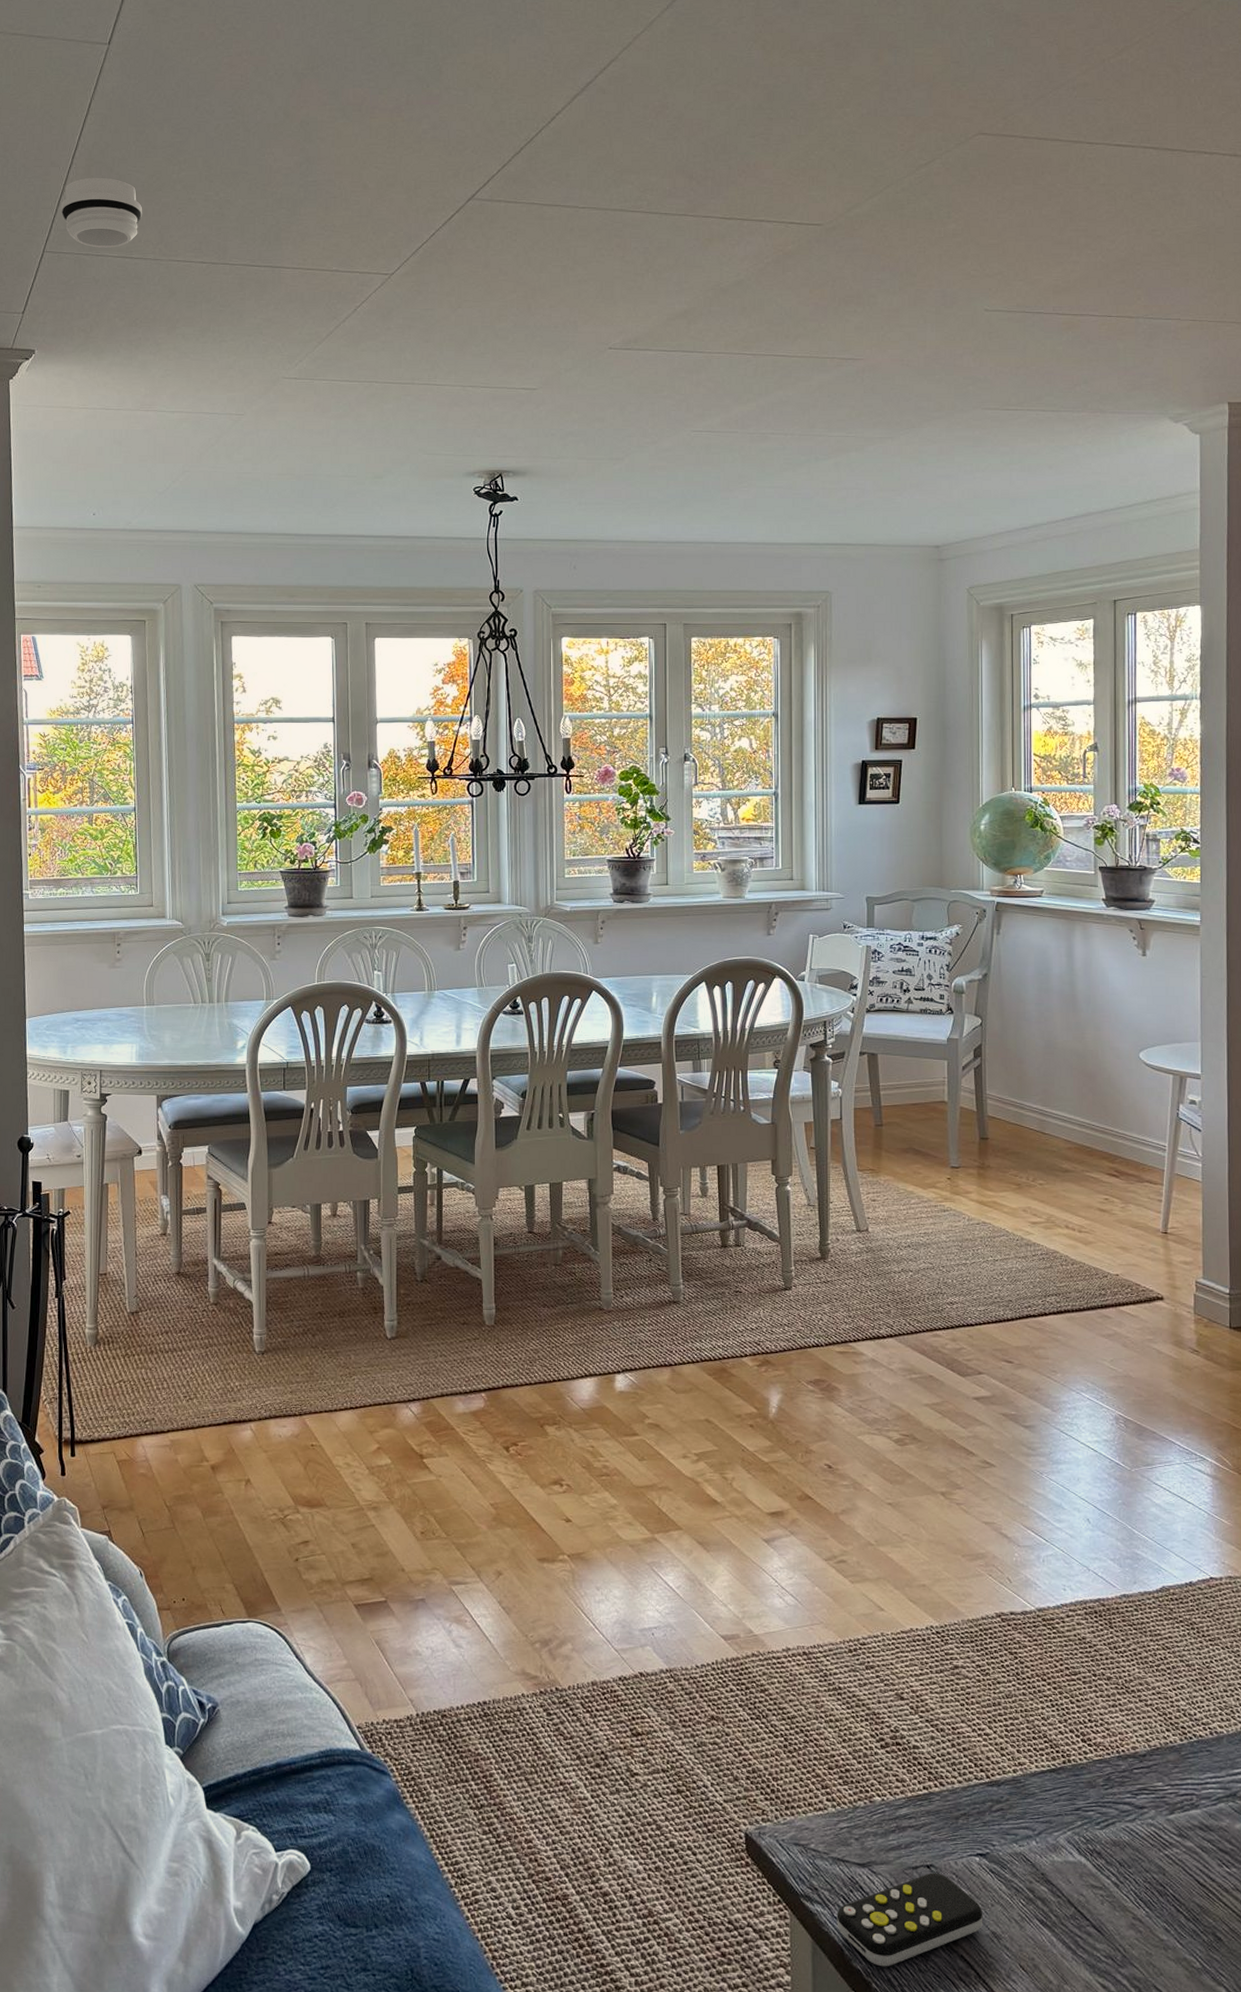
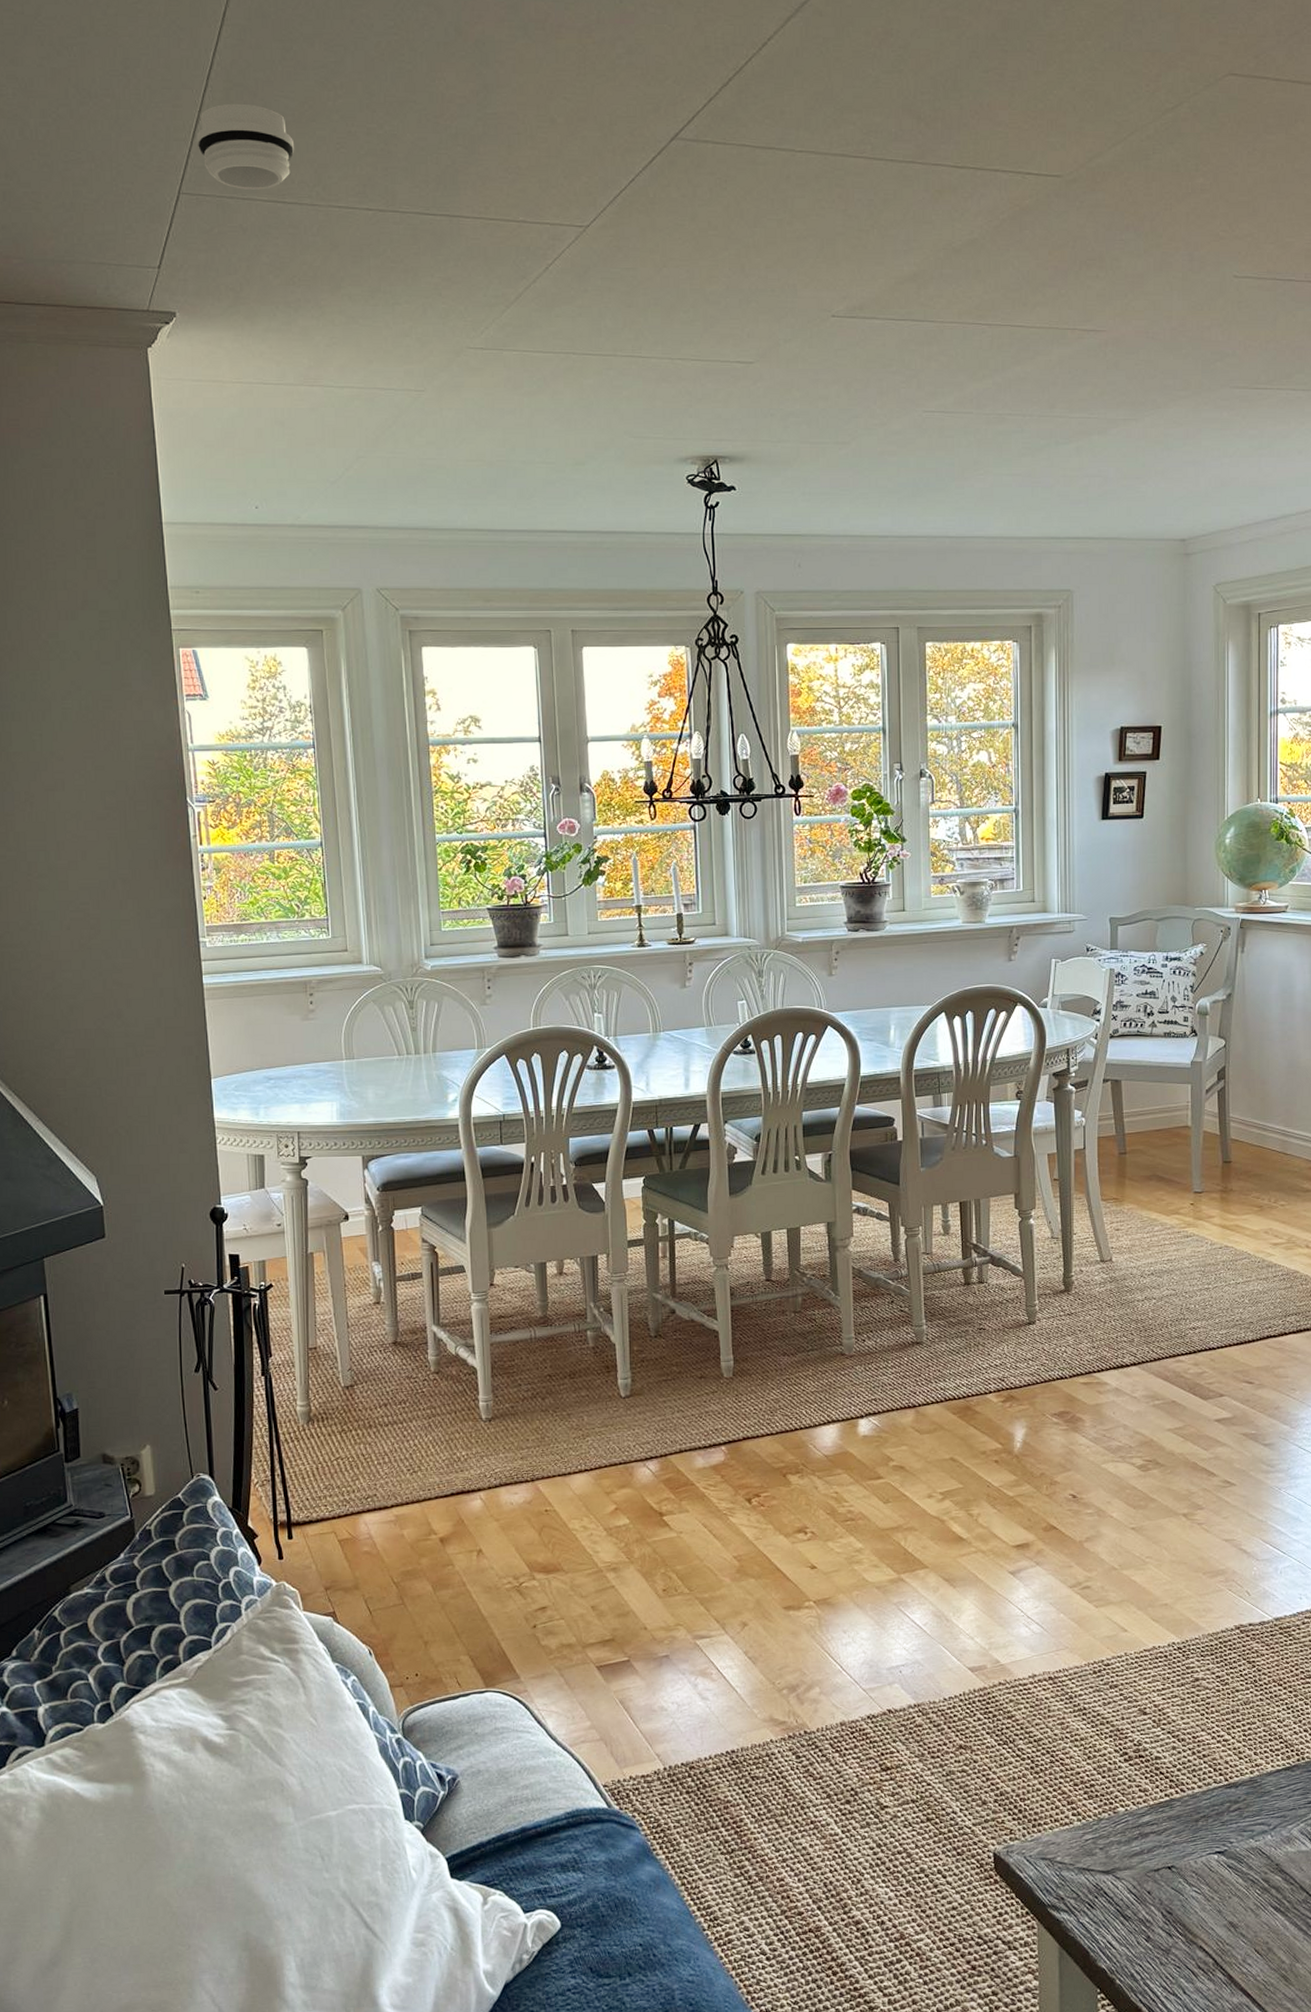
remote control: present [836,1872,983,1967] -> none [1082,1873,1221,1964]

